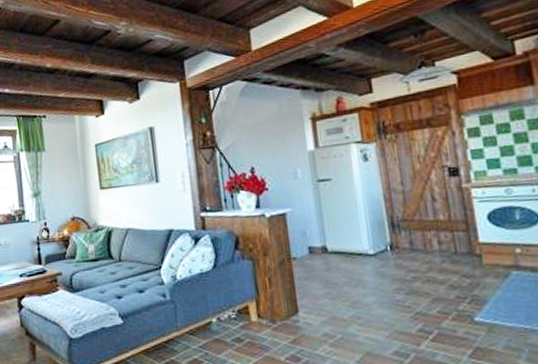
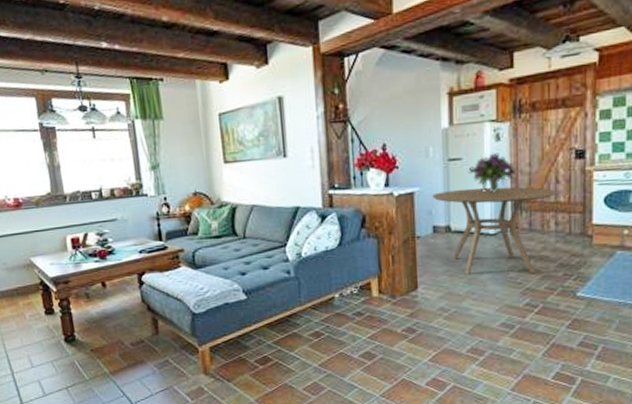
dining table: none [304,205,435,297] -> present [432,186,557,274]
bouquet: none [338,172,392,212] -> present [468,152,518,192]

